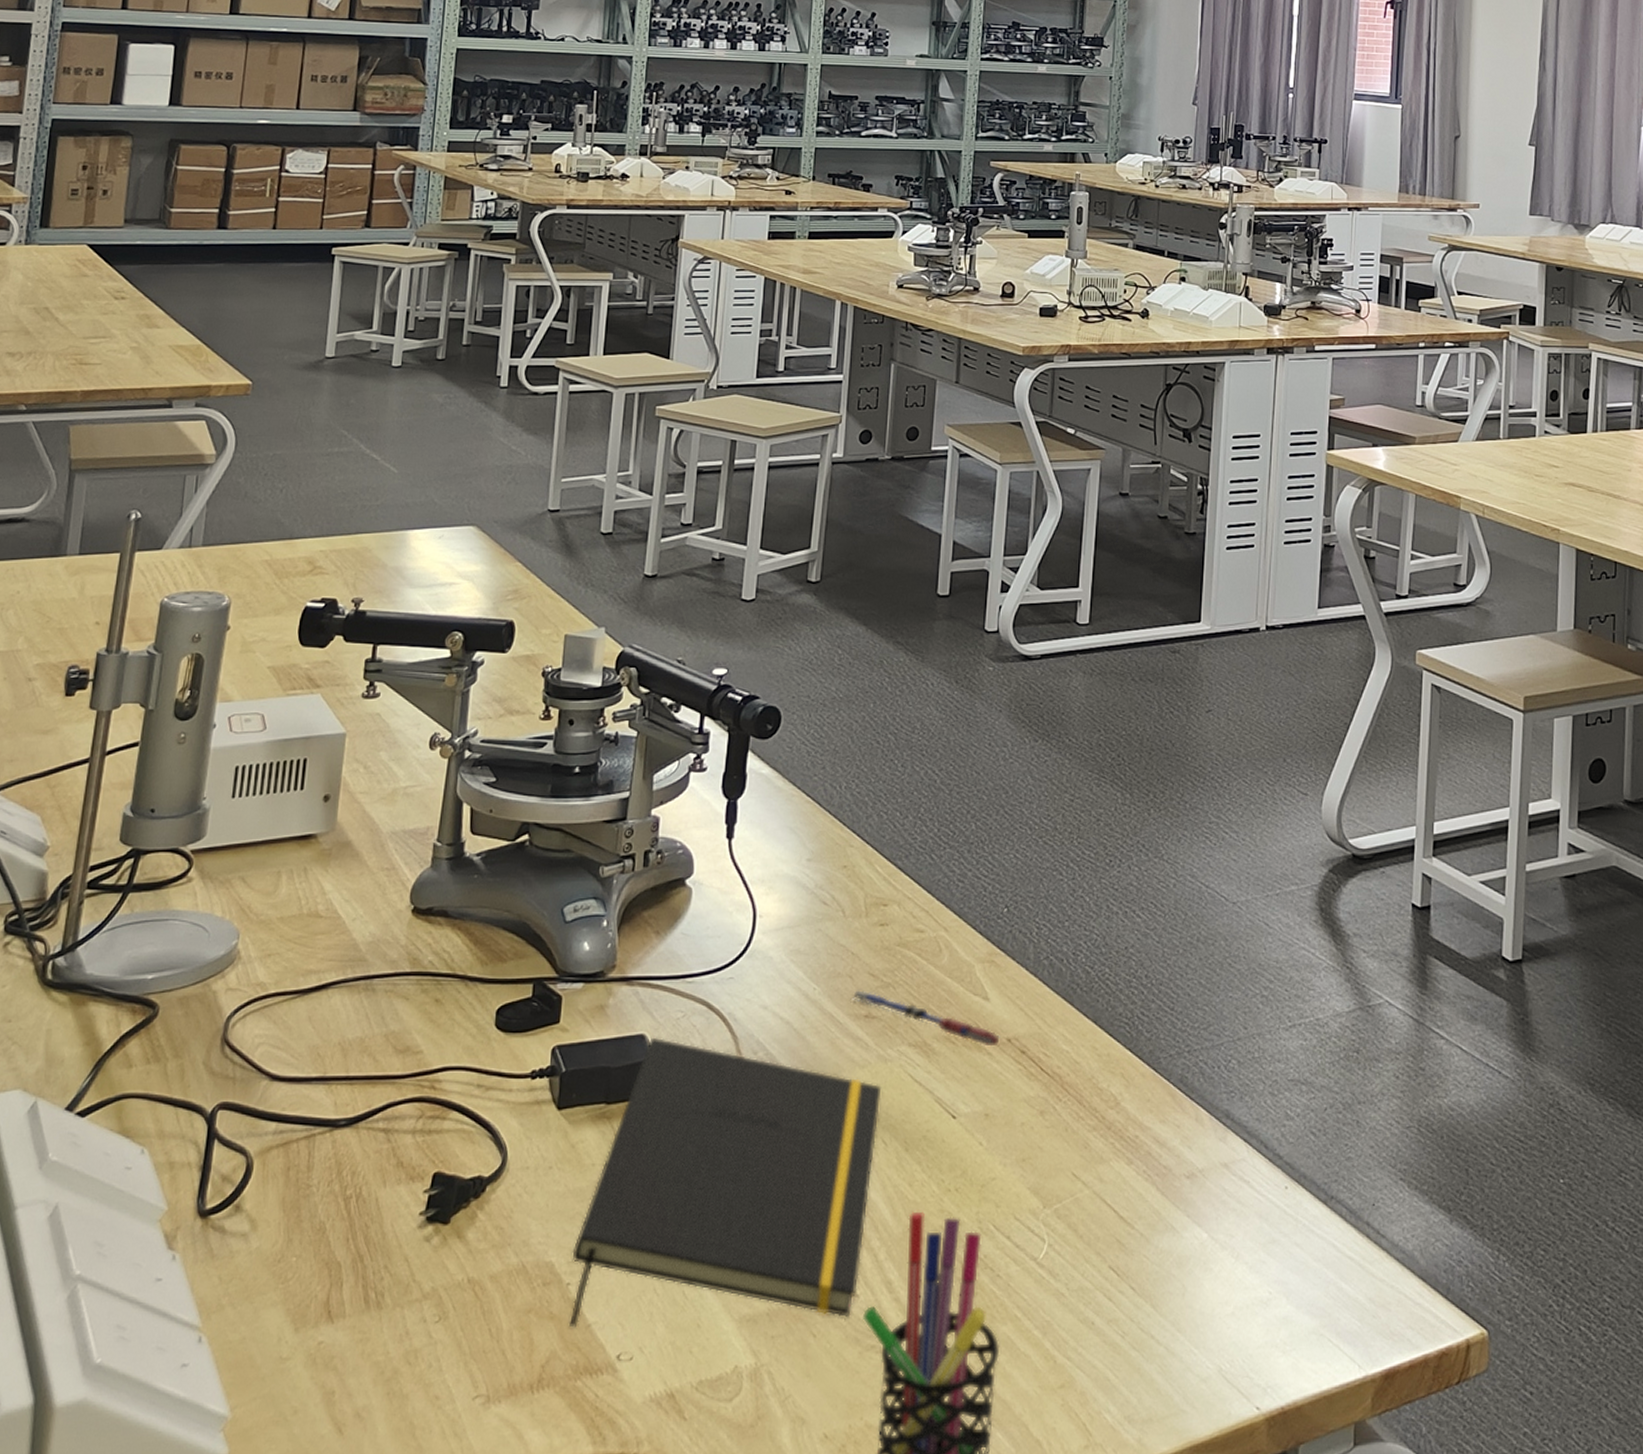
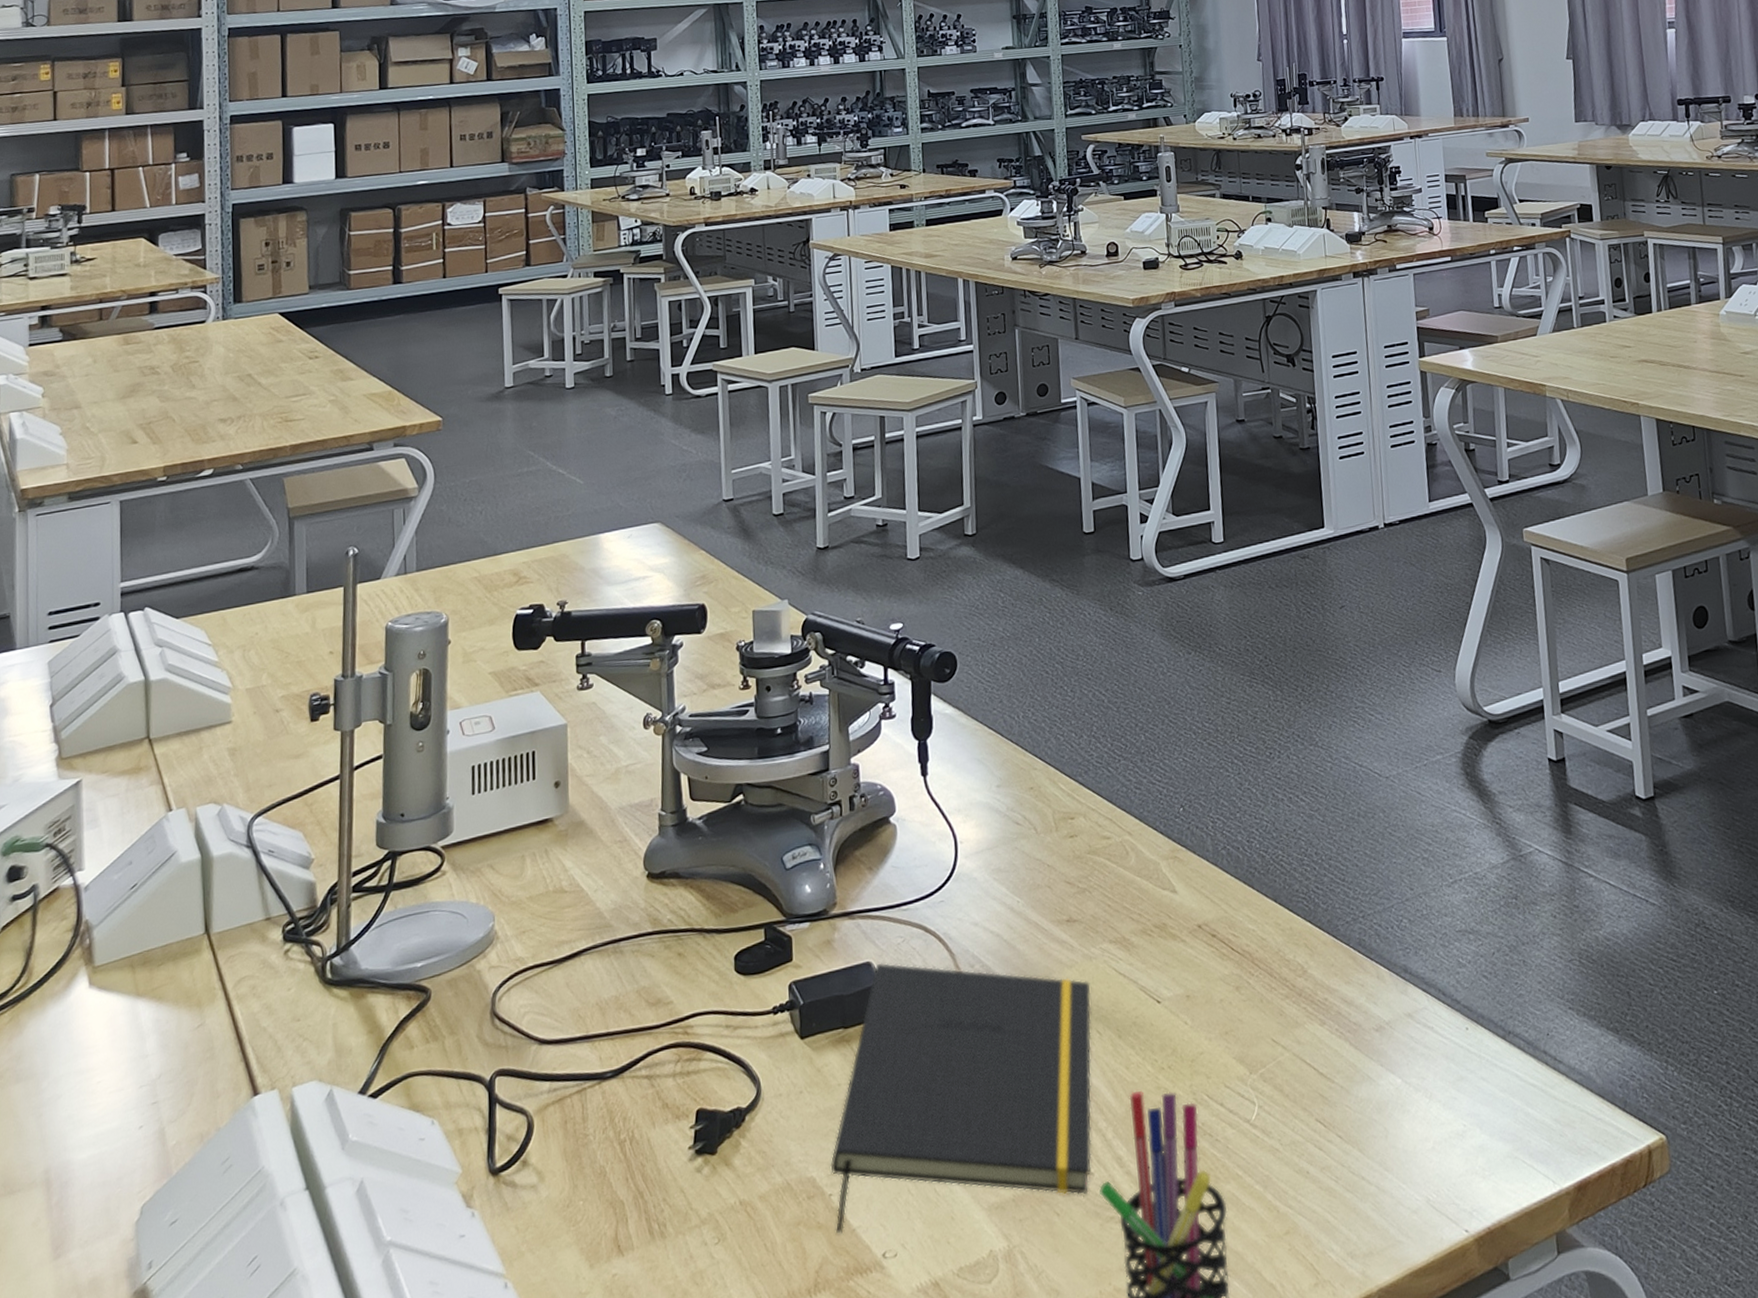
pen: present [853,989,1000,1047] -> none [1053,897,1191,935]

